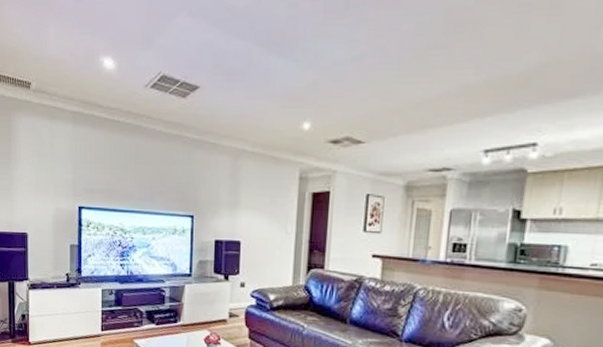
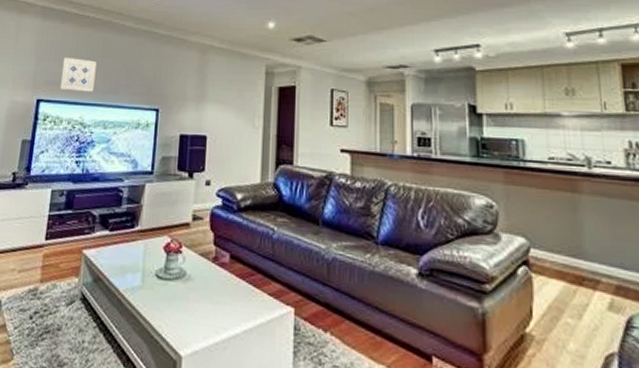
wall art: none [98,164,131,199] -> present [59,57,97,92]

